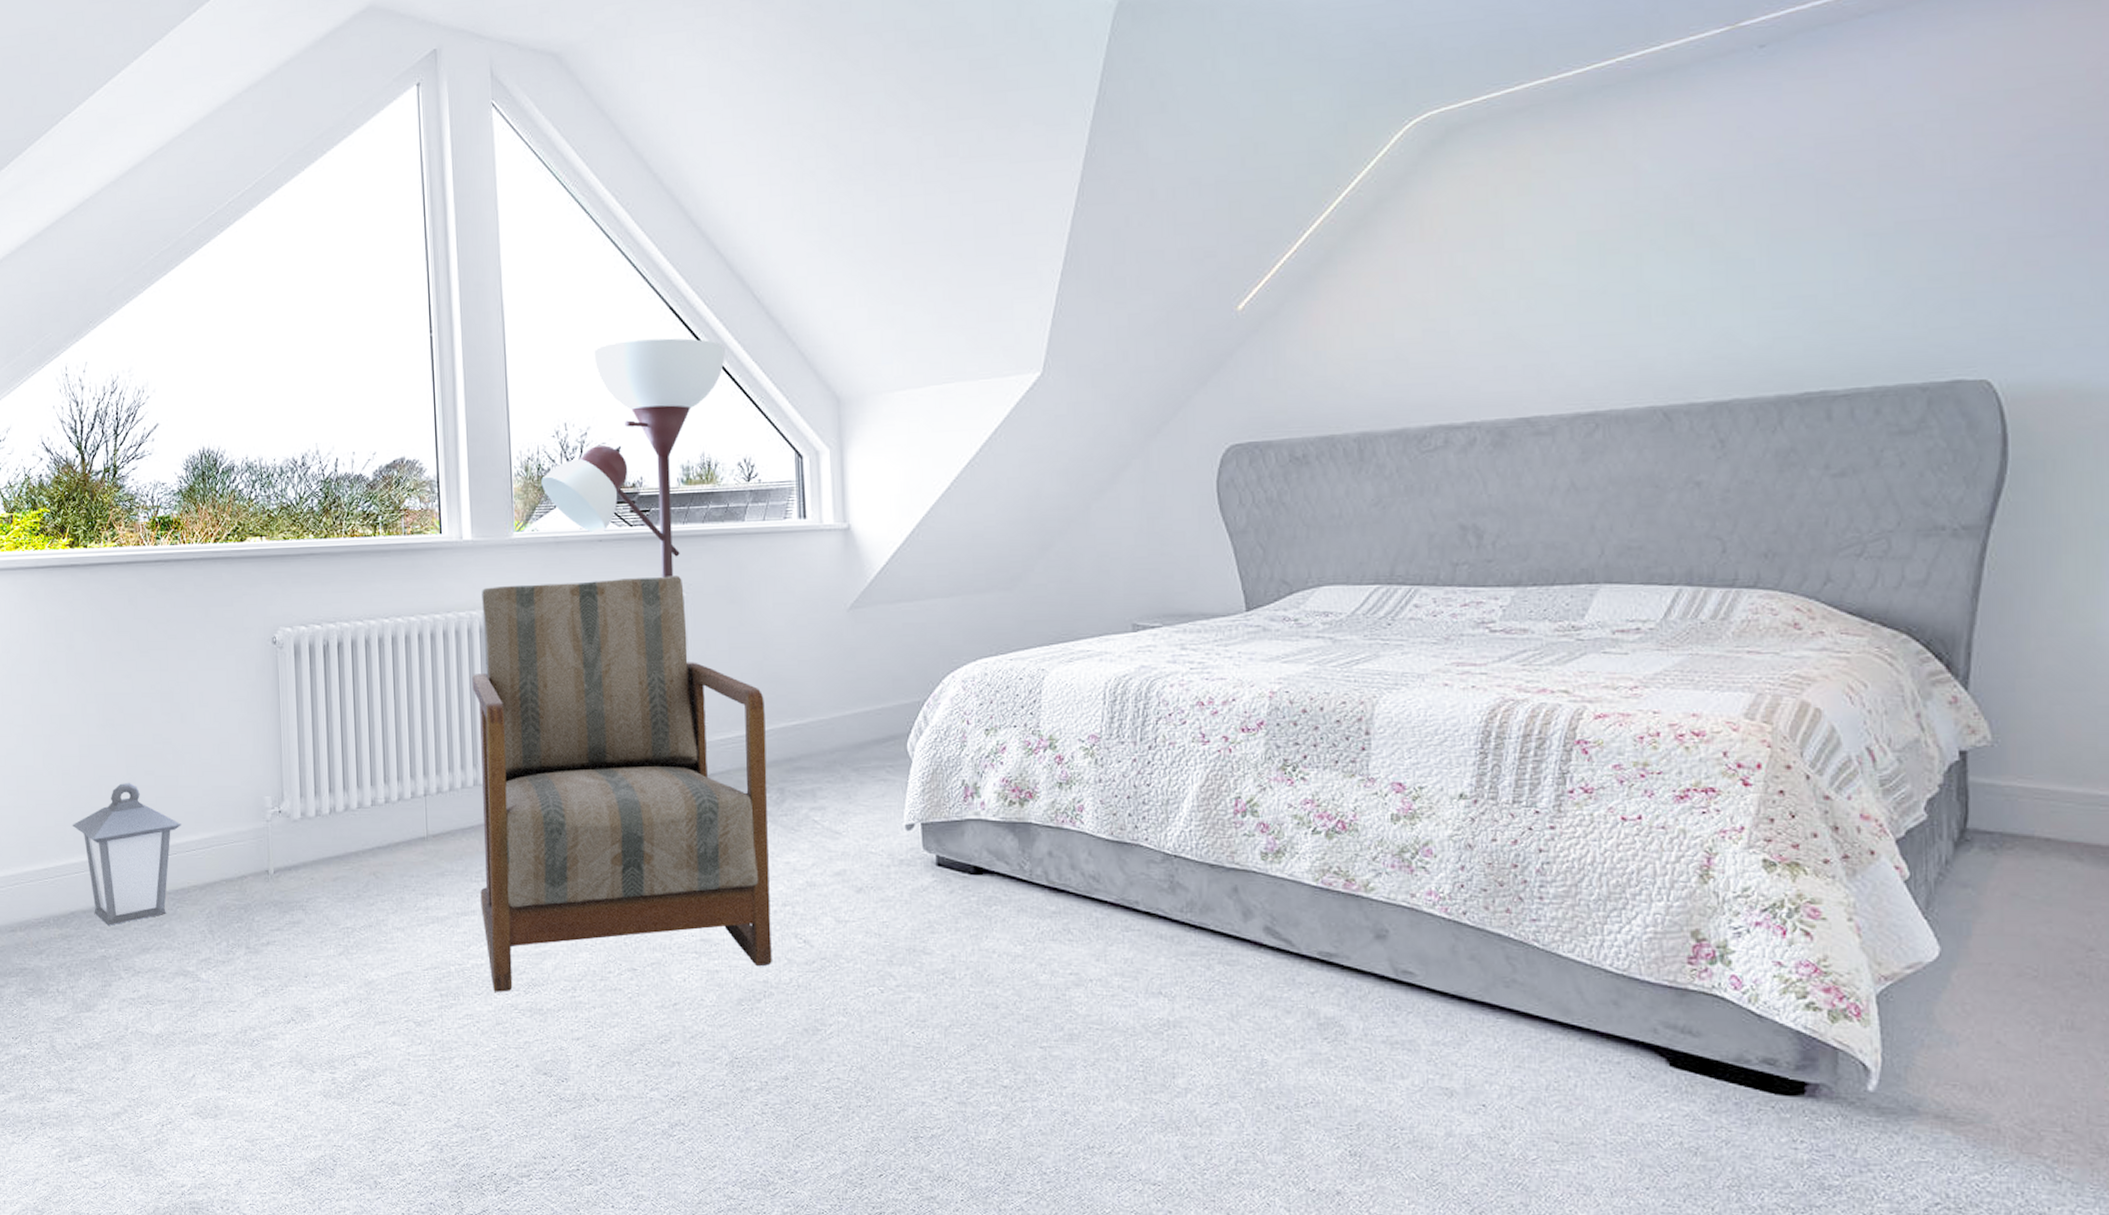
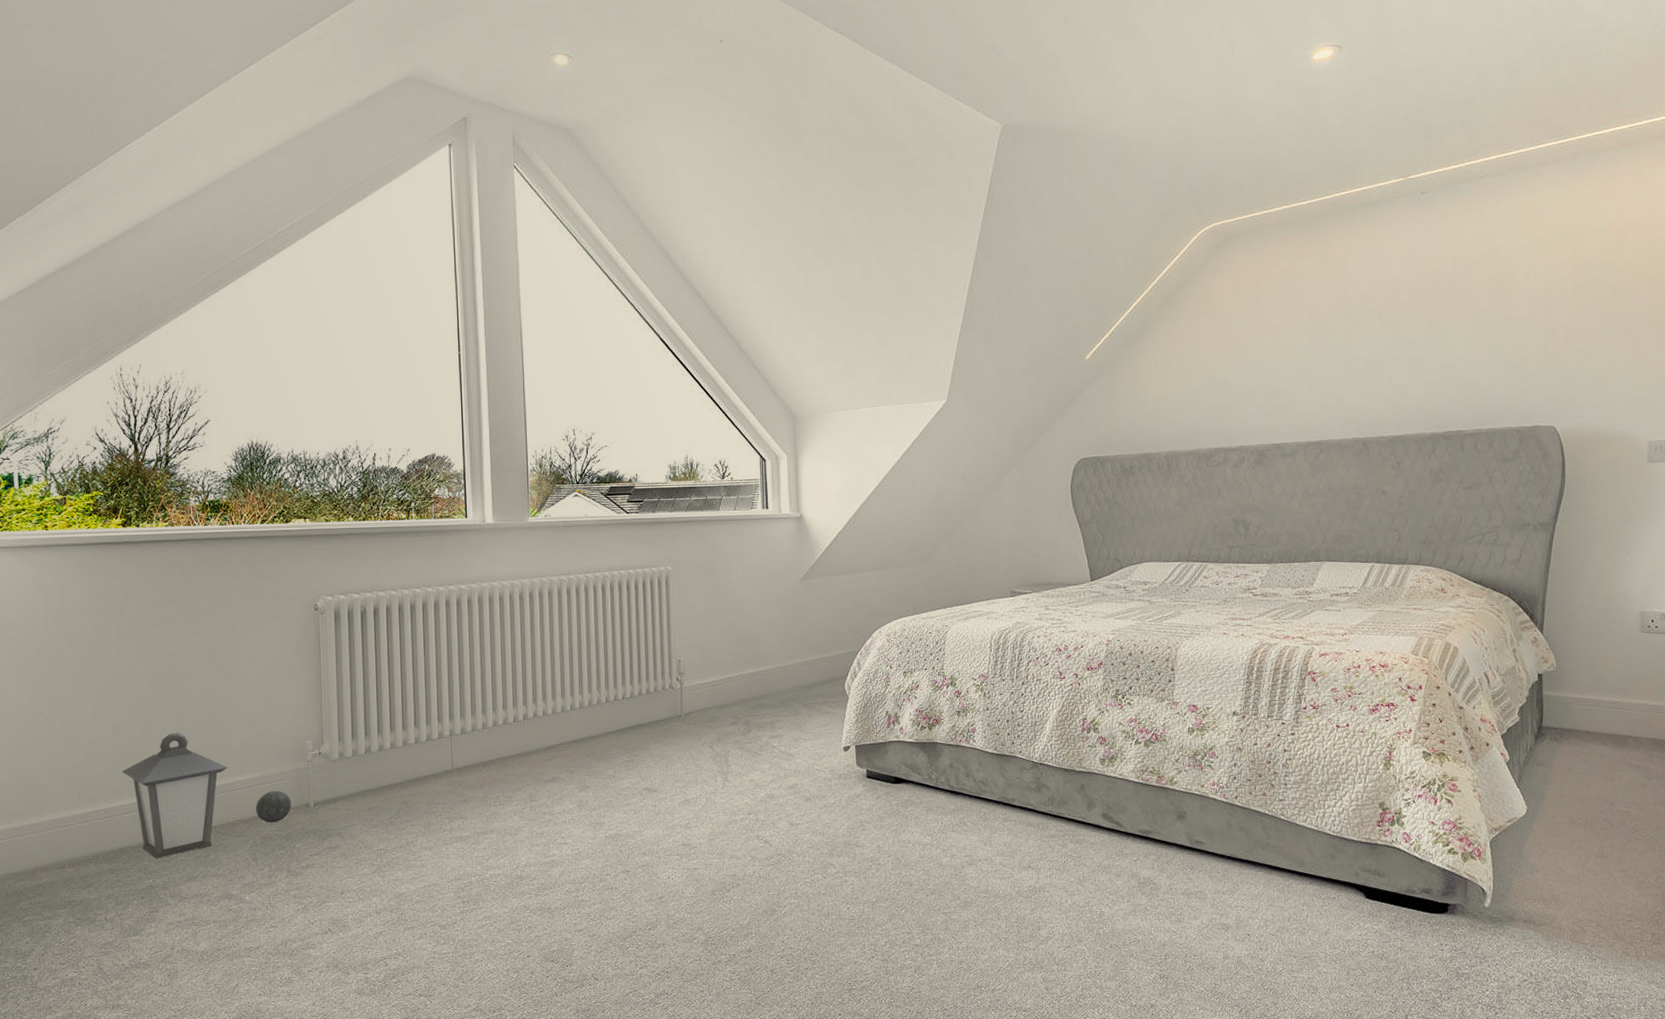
decorative ball: none [212,853,251,891] -> present [256,790,292,823]
armchair: present [472,575,772,992] -> none [492,553,739,896]
floor lamp: present [541,338,725,782] -> none [553,363,705,718]

